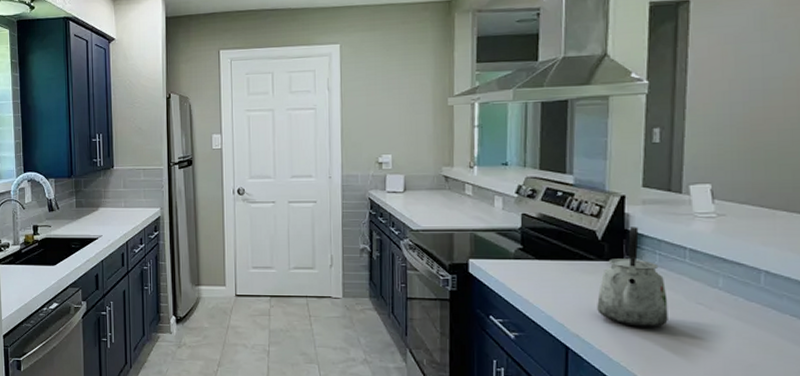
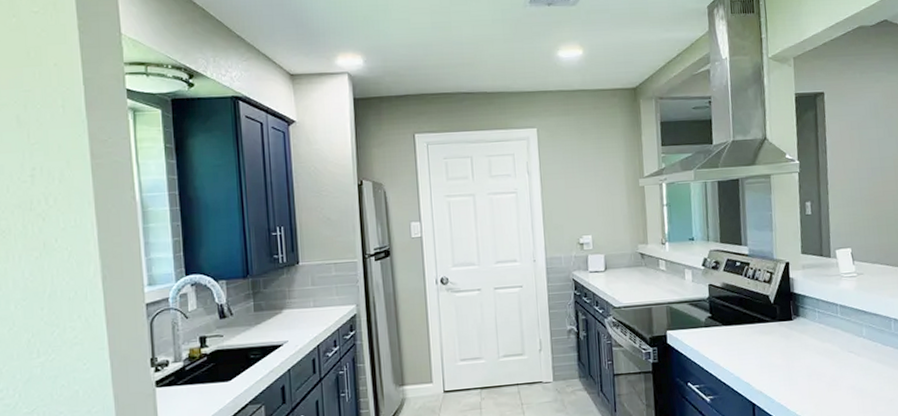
kettle: present [597,227,668,327] -> none [774,289,829,378]

